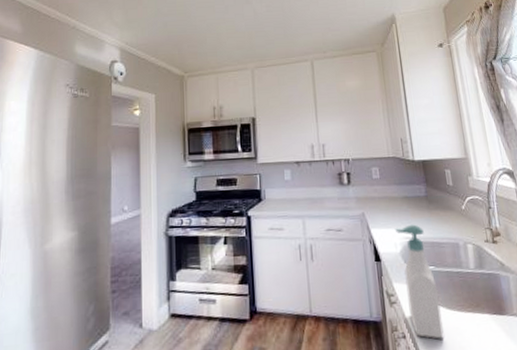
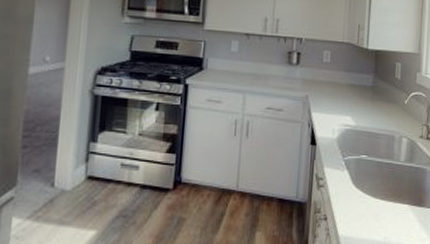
soap bottle: present [394,224,444,339] -> none [334,112,366,224]

